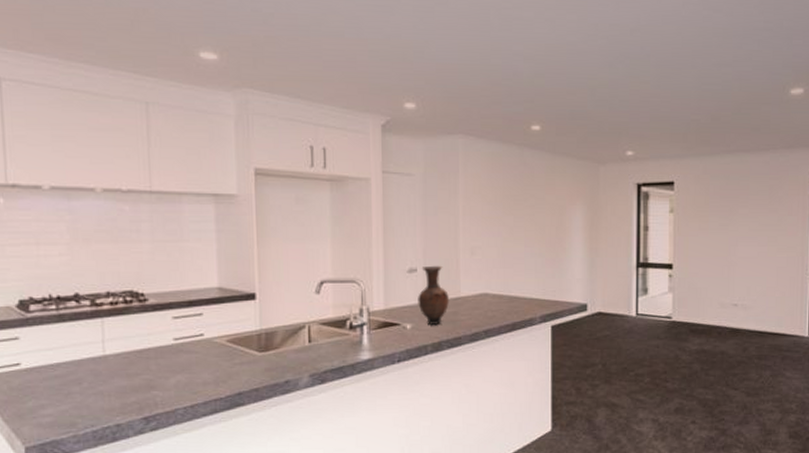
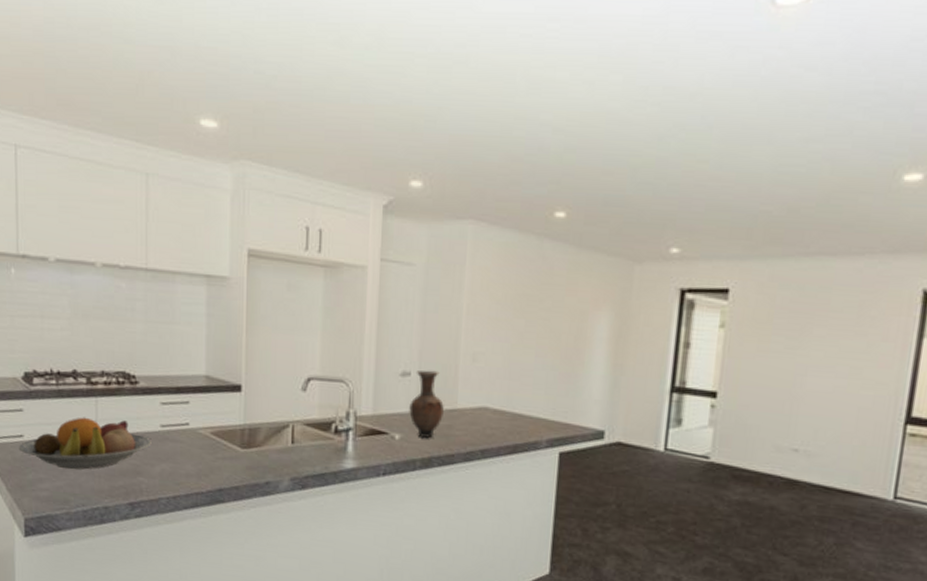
fruit bowl: none [15,338,165,392] -> present [18,417,151,470]

